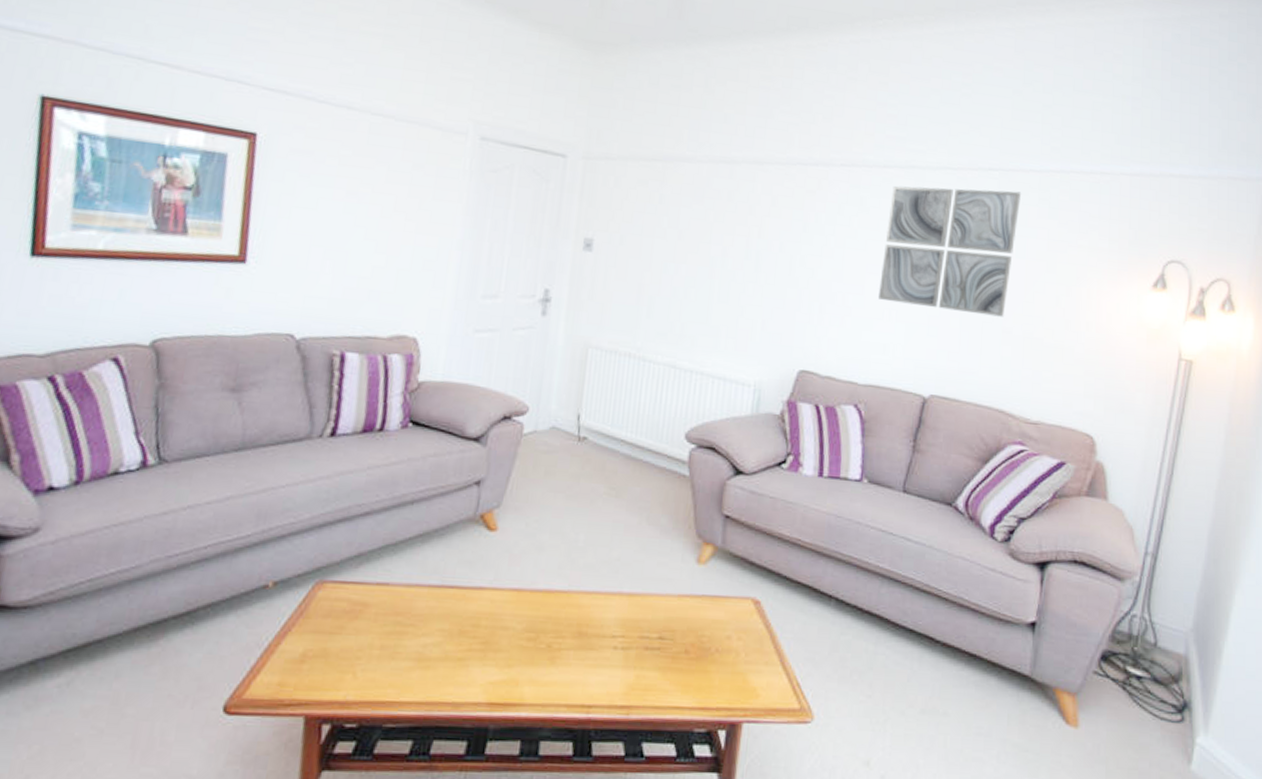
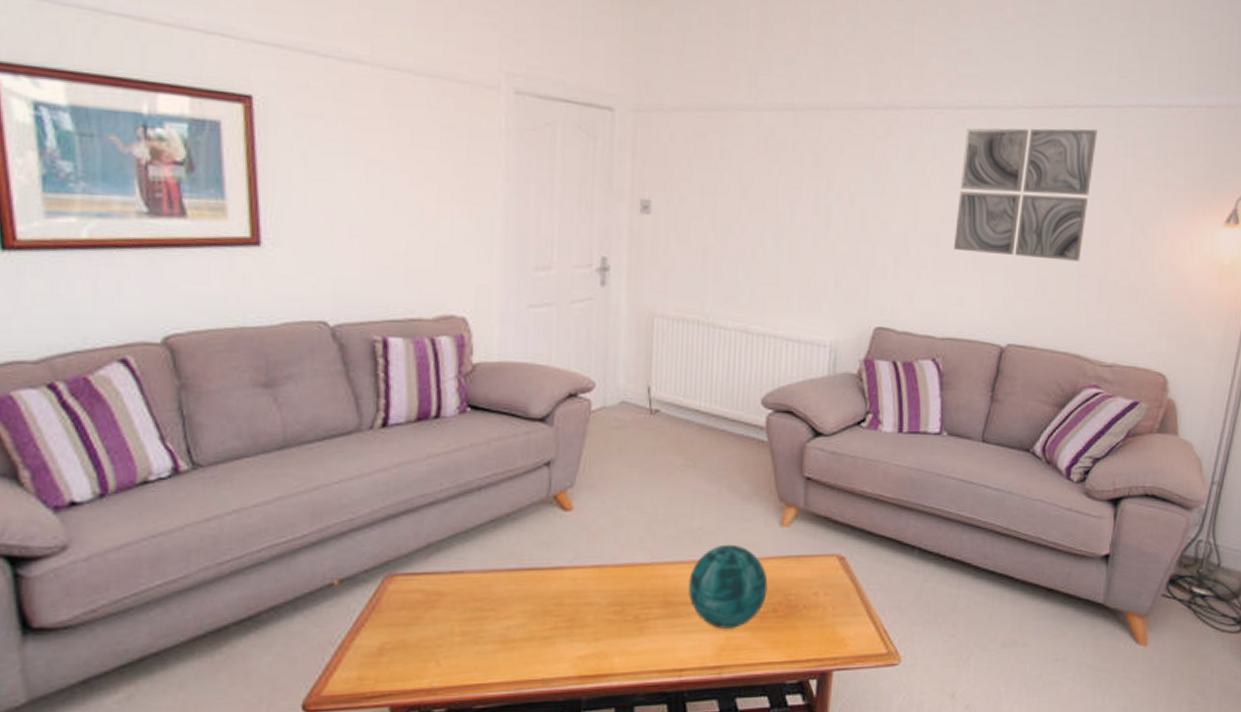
decorative orb: none [602,577,682,667] -> present [689,544,768,629]

